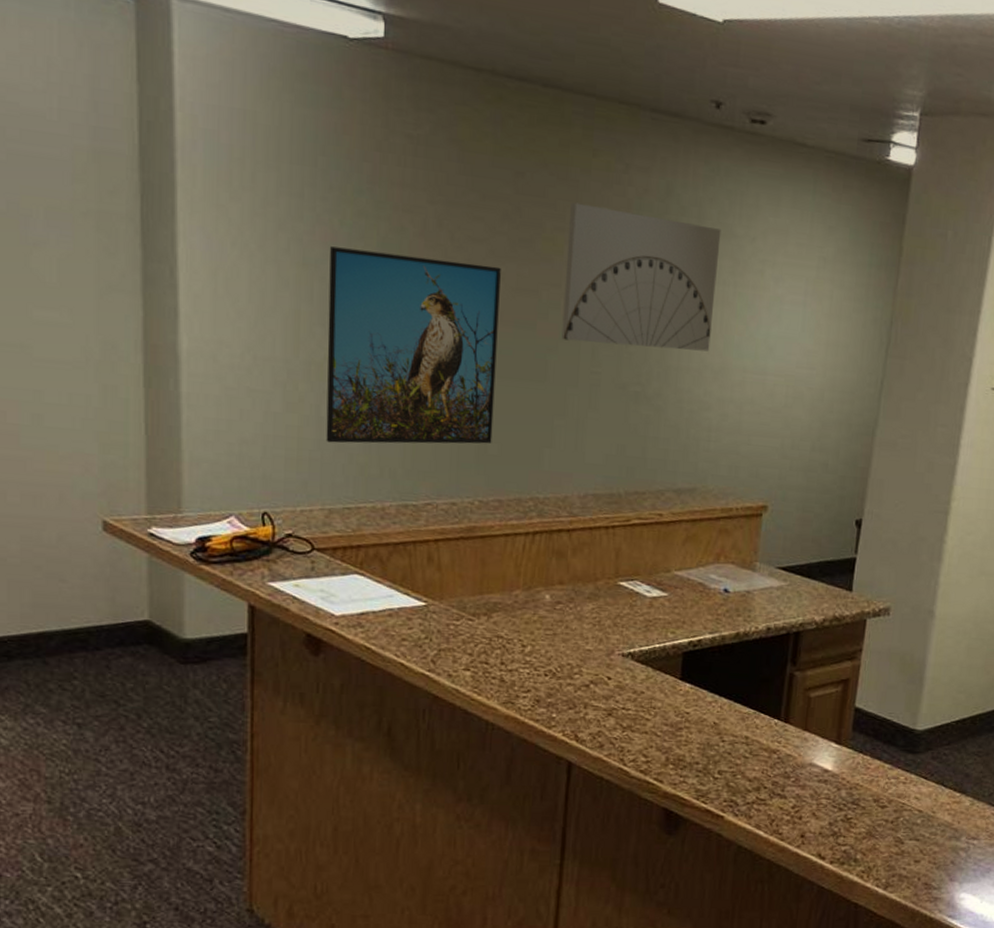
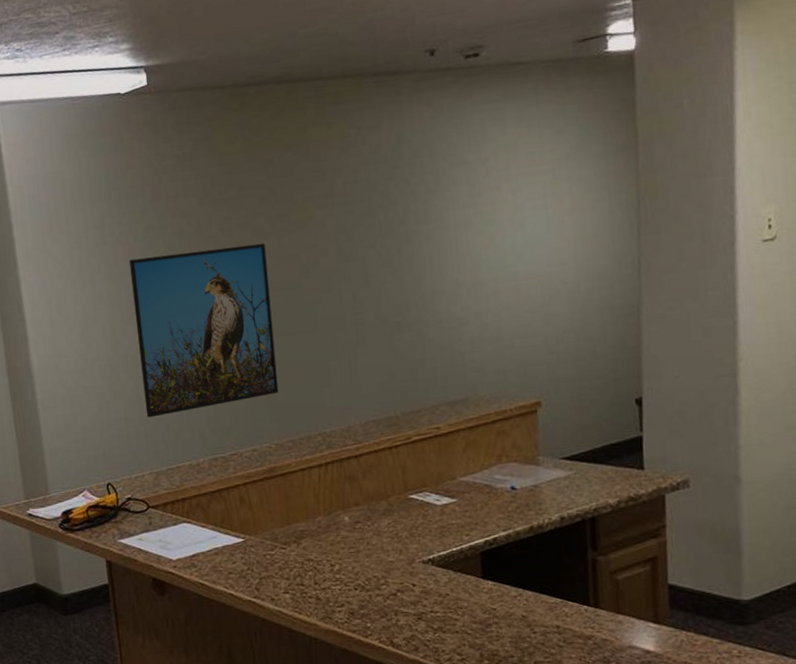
wall art: present [561,202,721,352] -> none [315,160,460,291]

